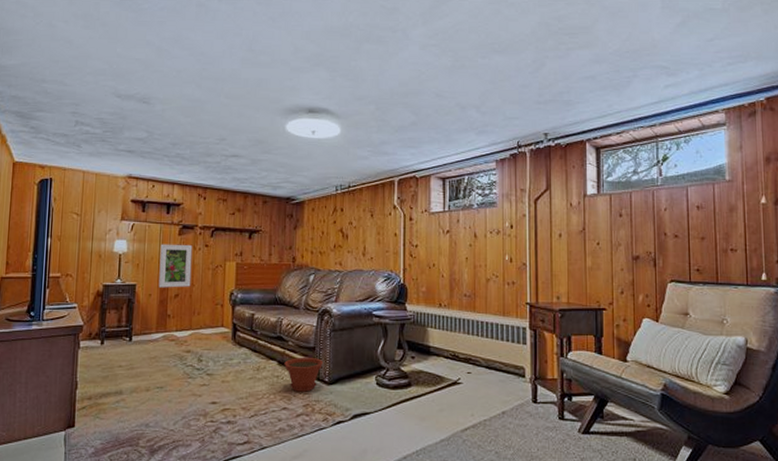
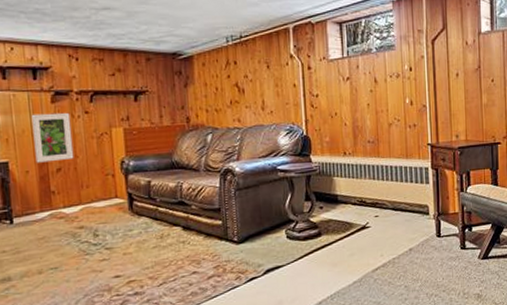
plant pot: present [284,357,323,392] -> none [189,218,230,255]

